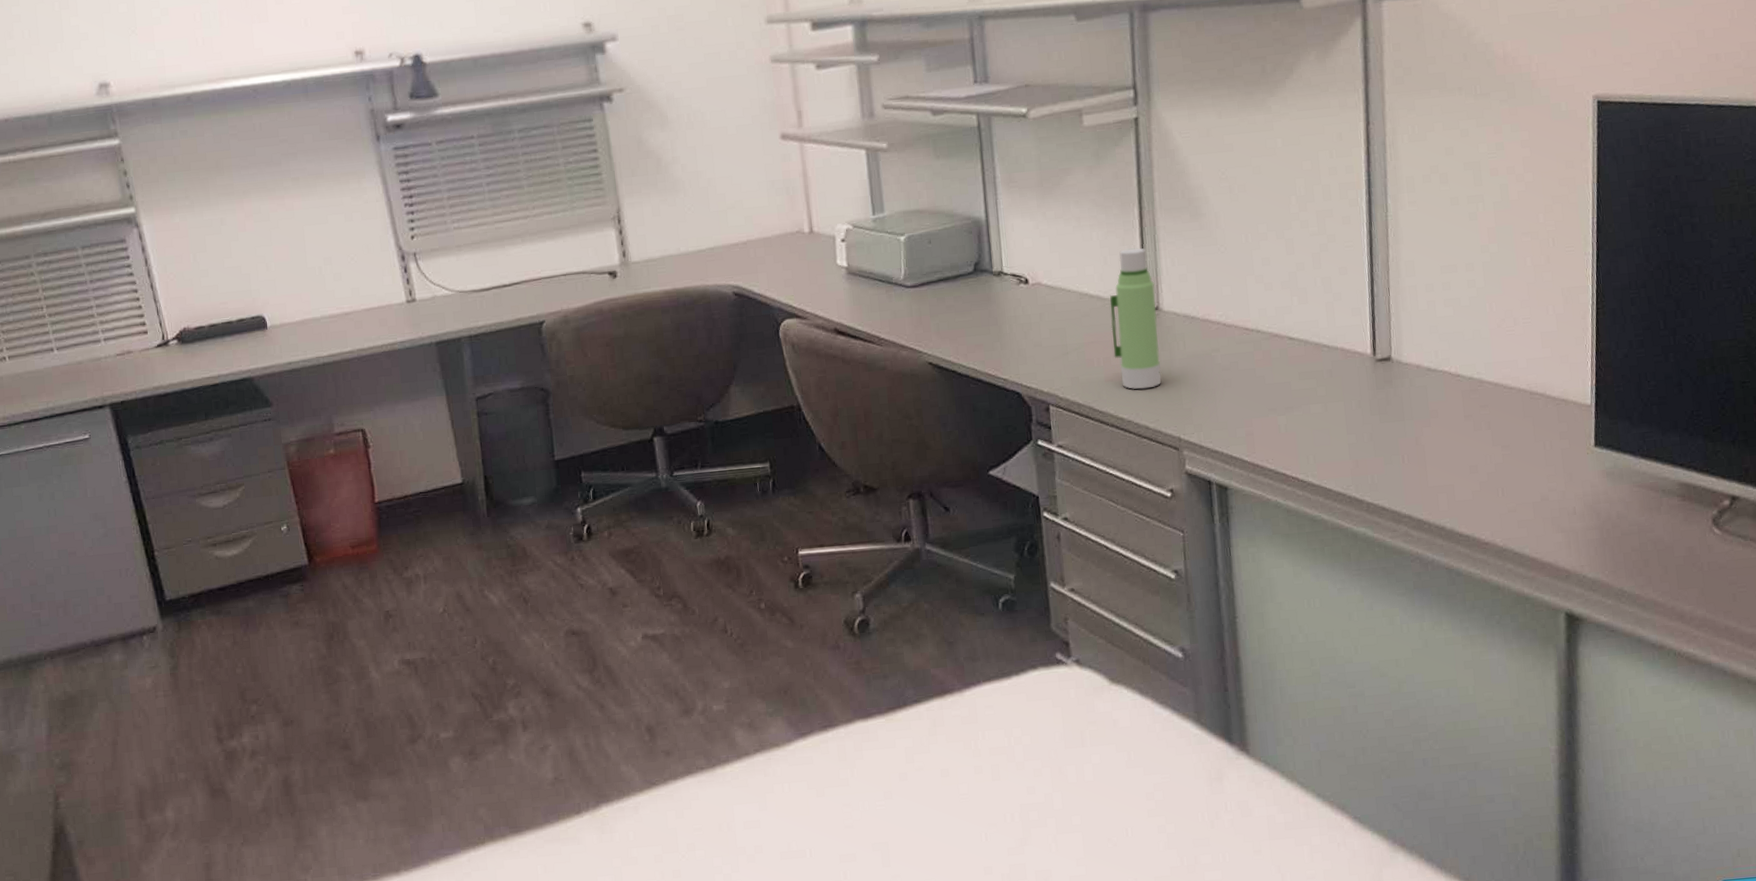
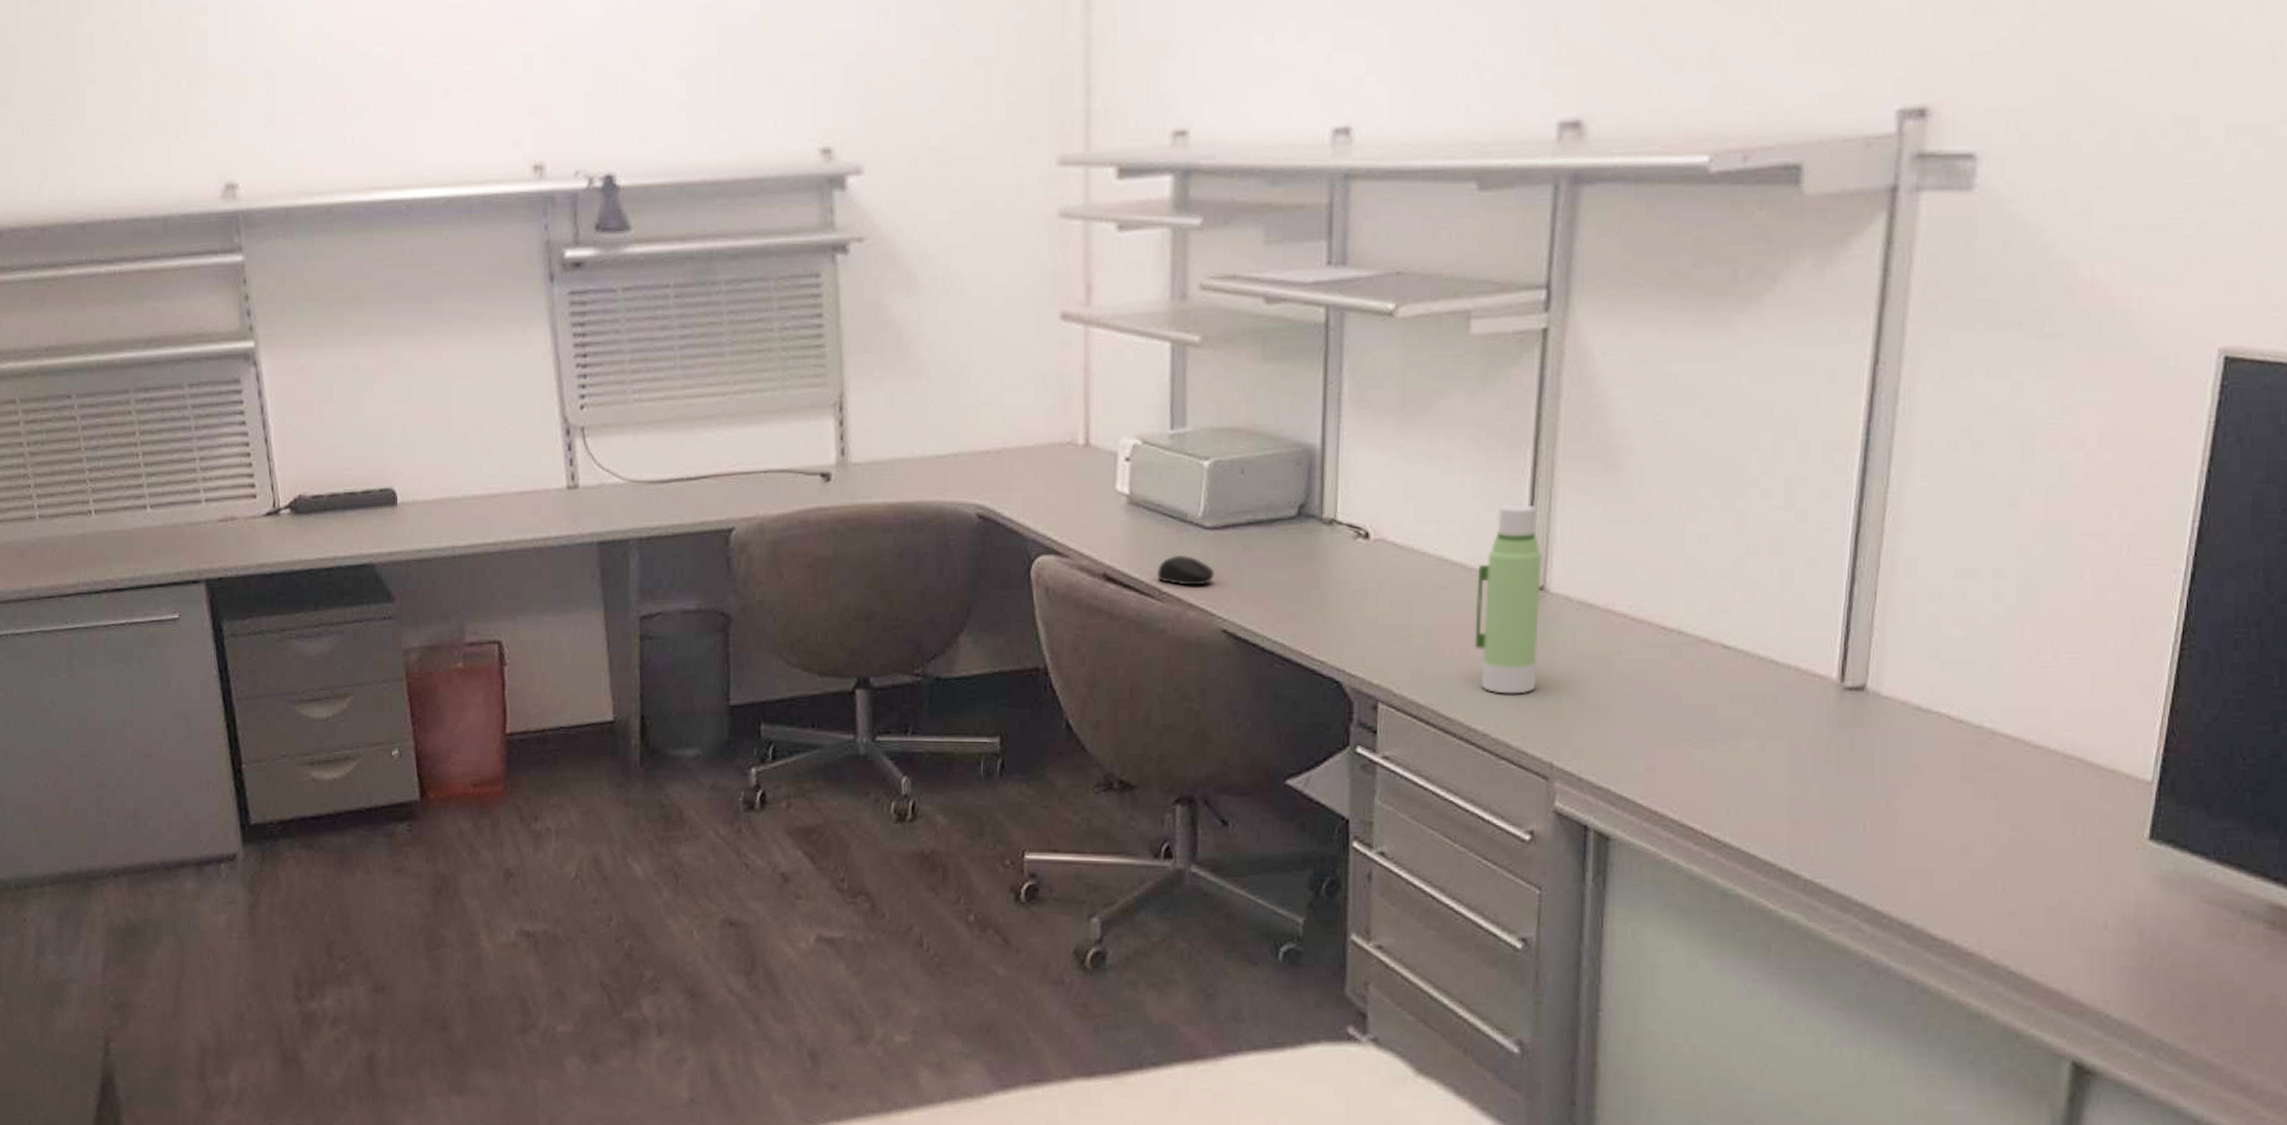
computer mouse: none [874,309,918,332] -> present [1156,556,1214,586]

